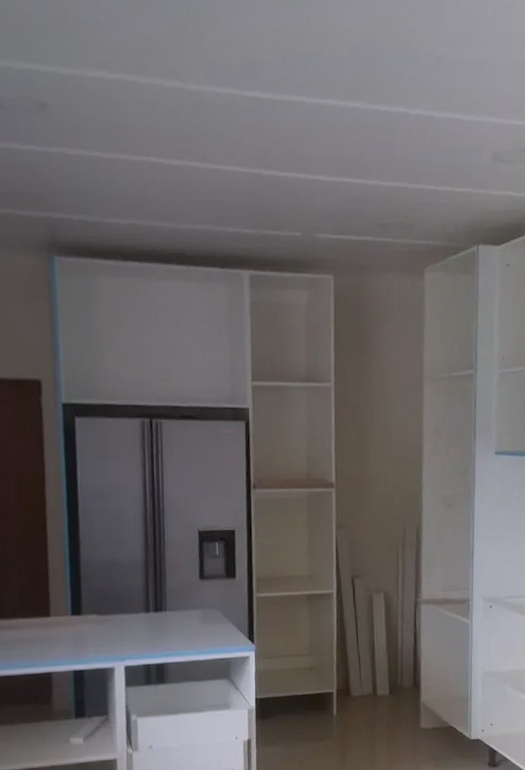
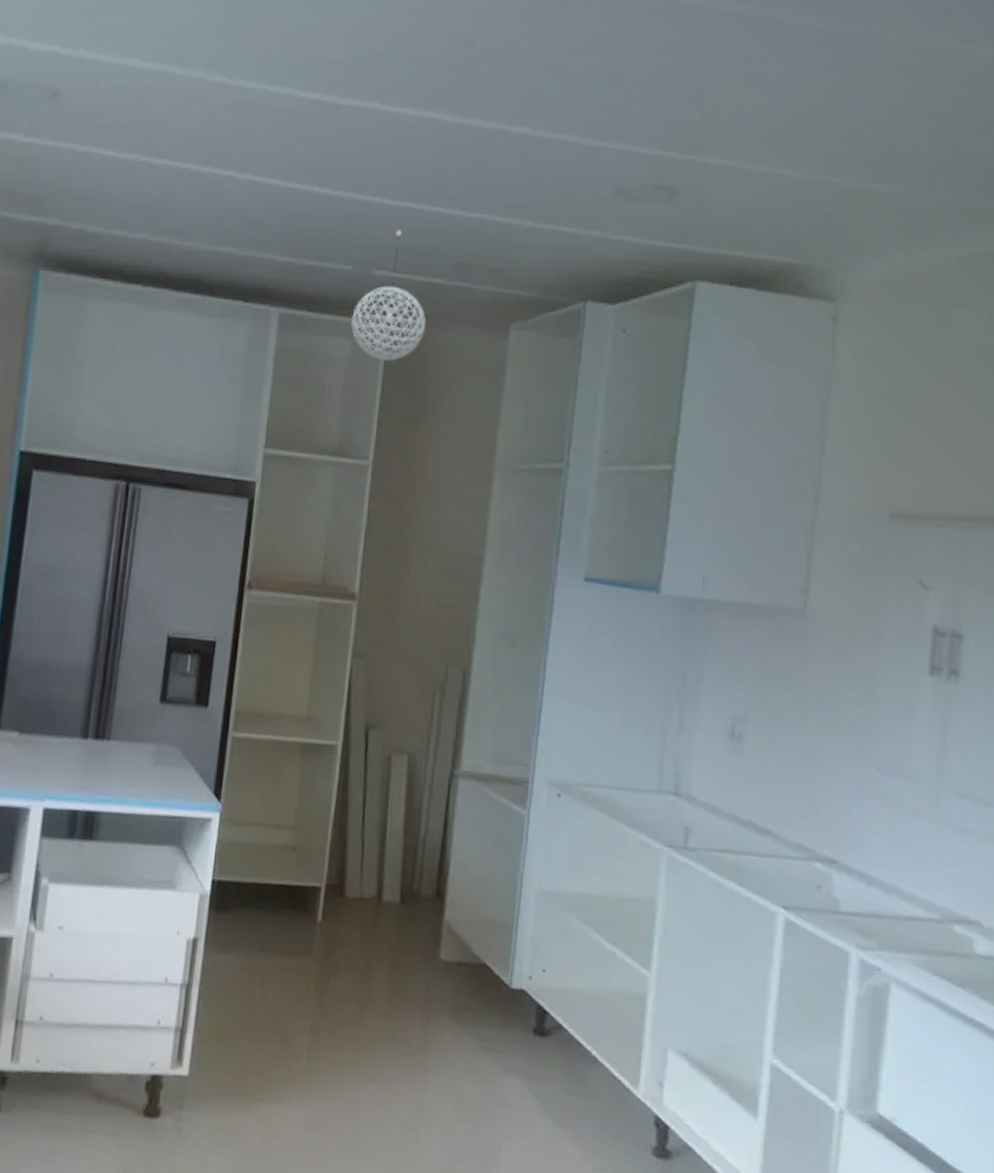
pendant light: none [304,200,363,305] -> present [350,230,427,362]

